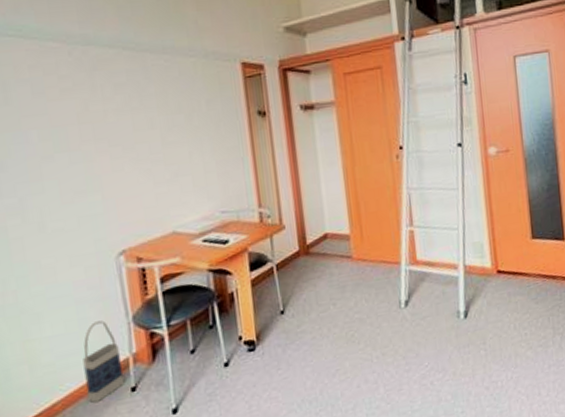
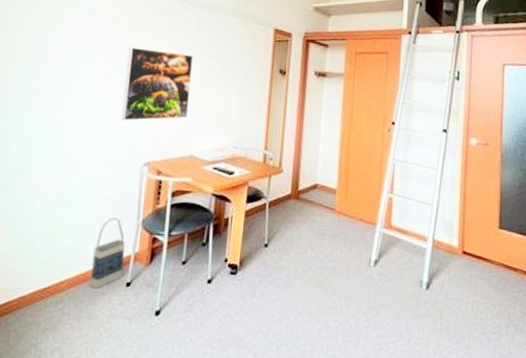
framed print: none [65,113,159,209] -> present [121,47,194,121]

